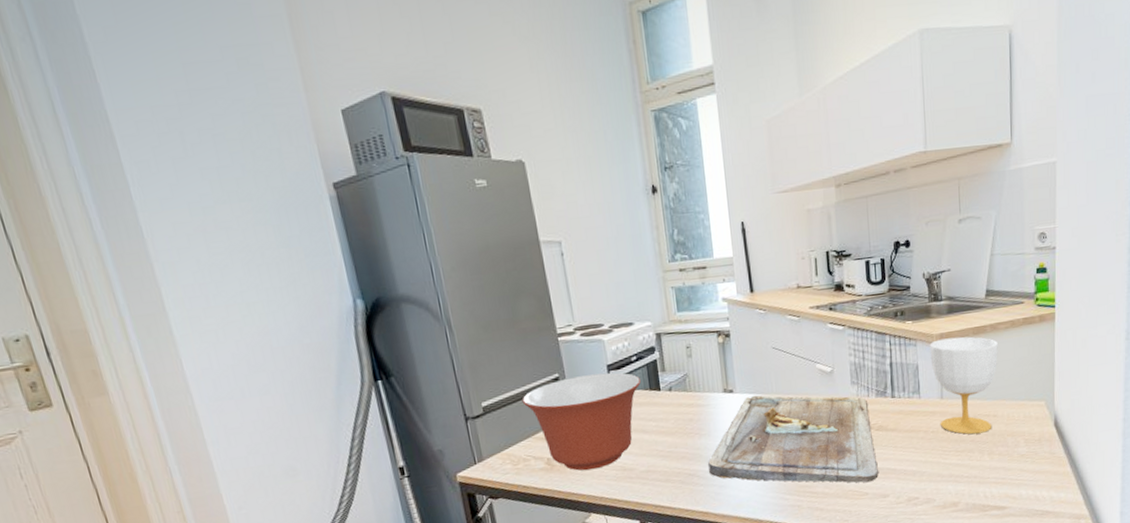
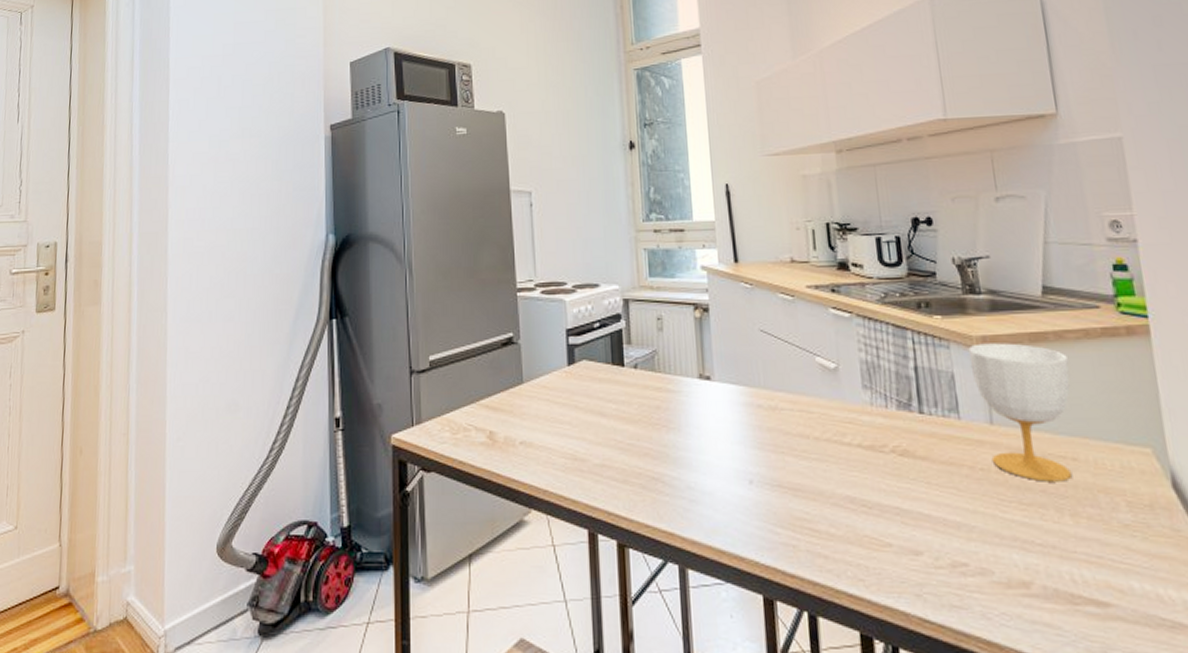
mixing bowl: present [522,372,641,471] -> none [471,338,602,453]
cutting board: present [708,395,878,483] -> none [677,386,906,529]

